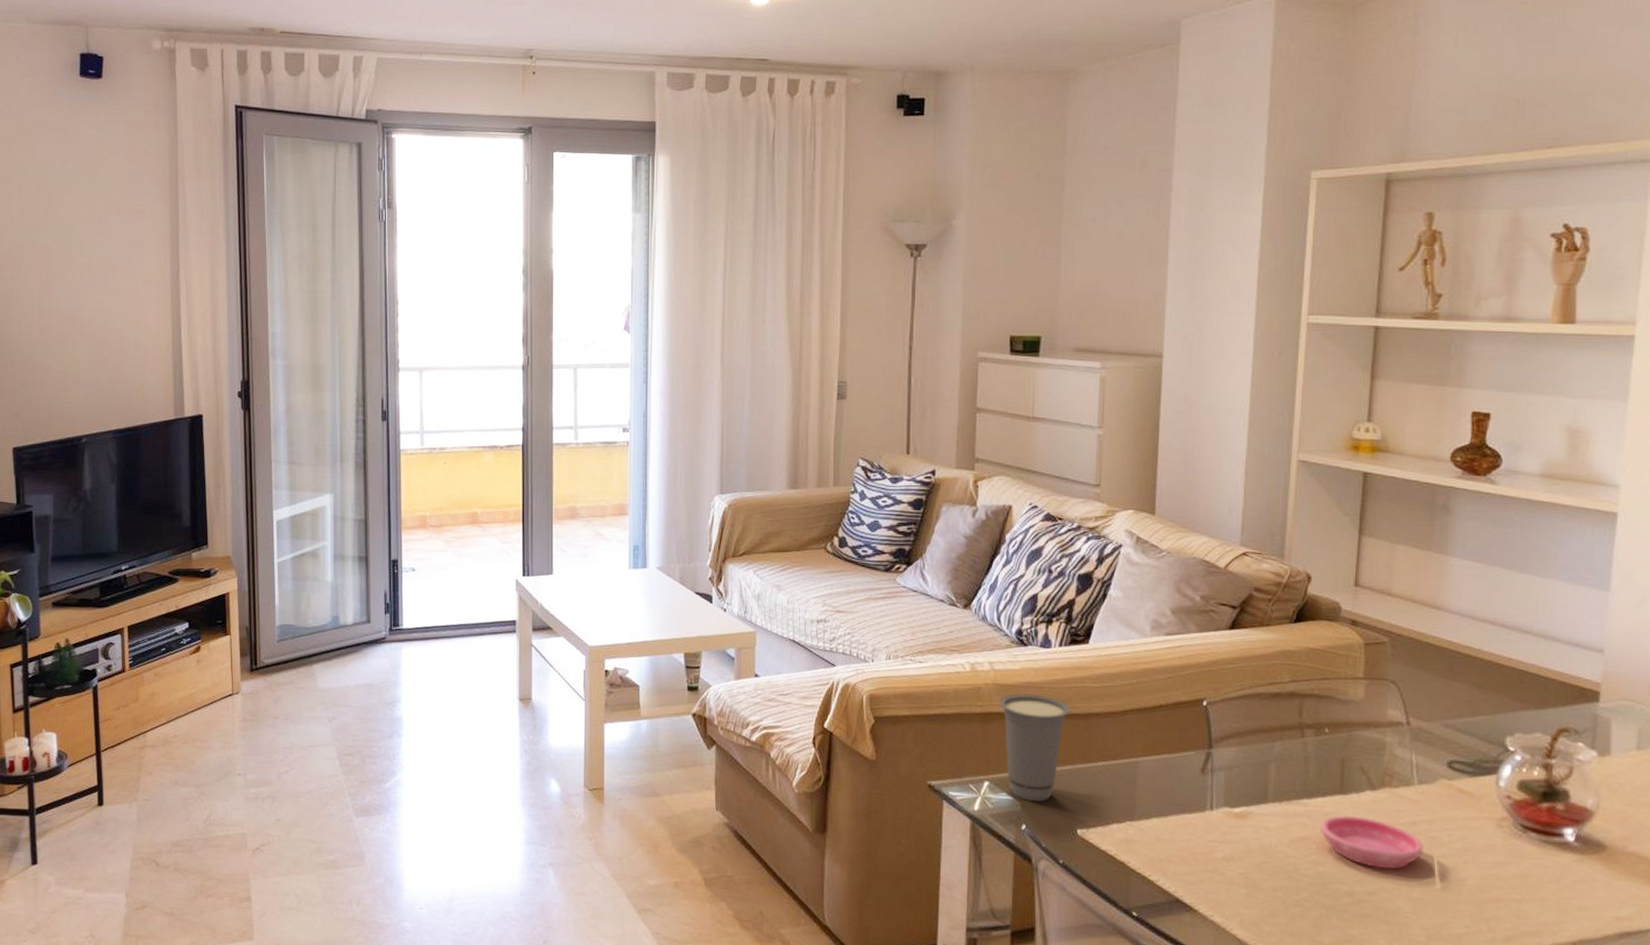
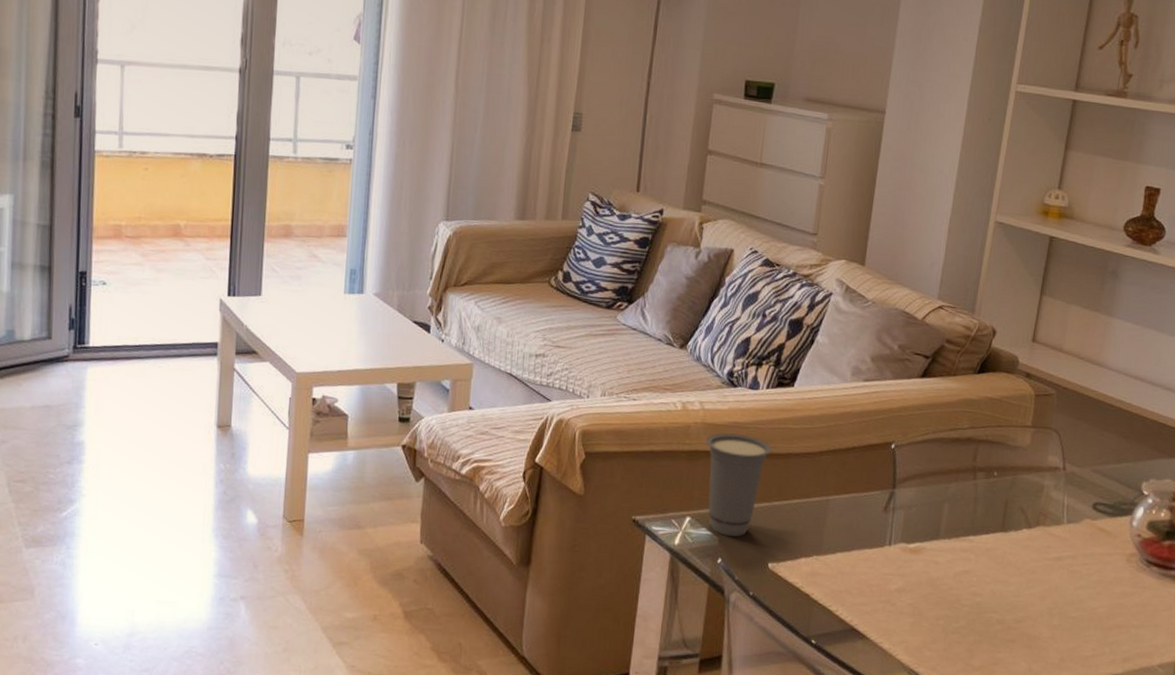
saucer: present [1320,815,1423,870] -> none [981,551,1066,600]

